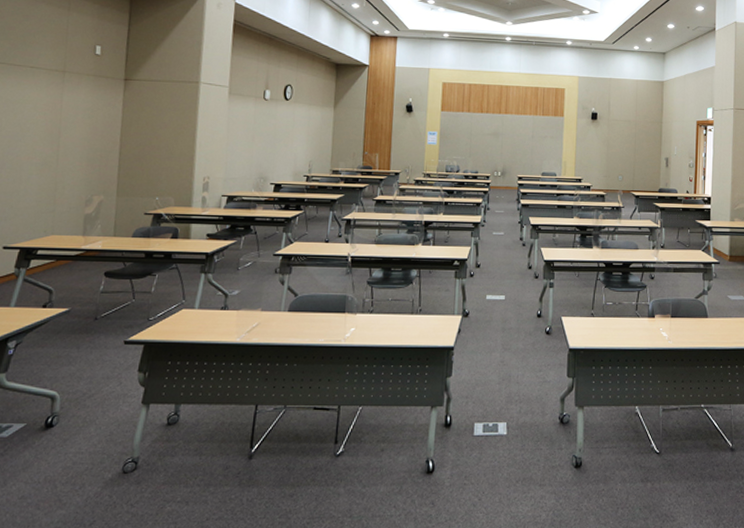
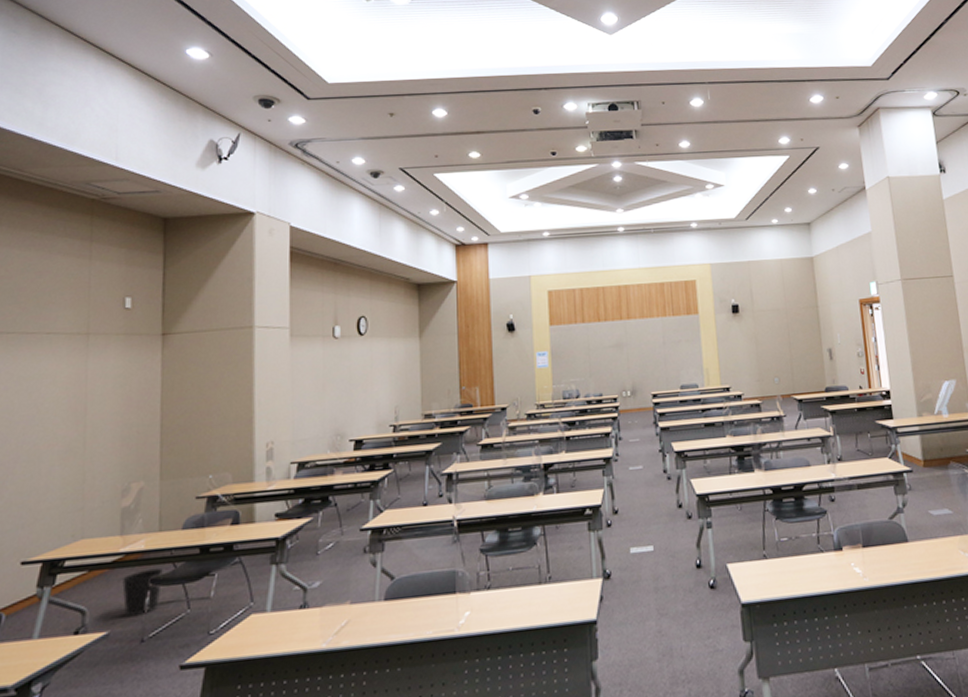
wastebasket: none [82,264,115,300] -> present [122,567,163,618]

